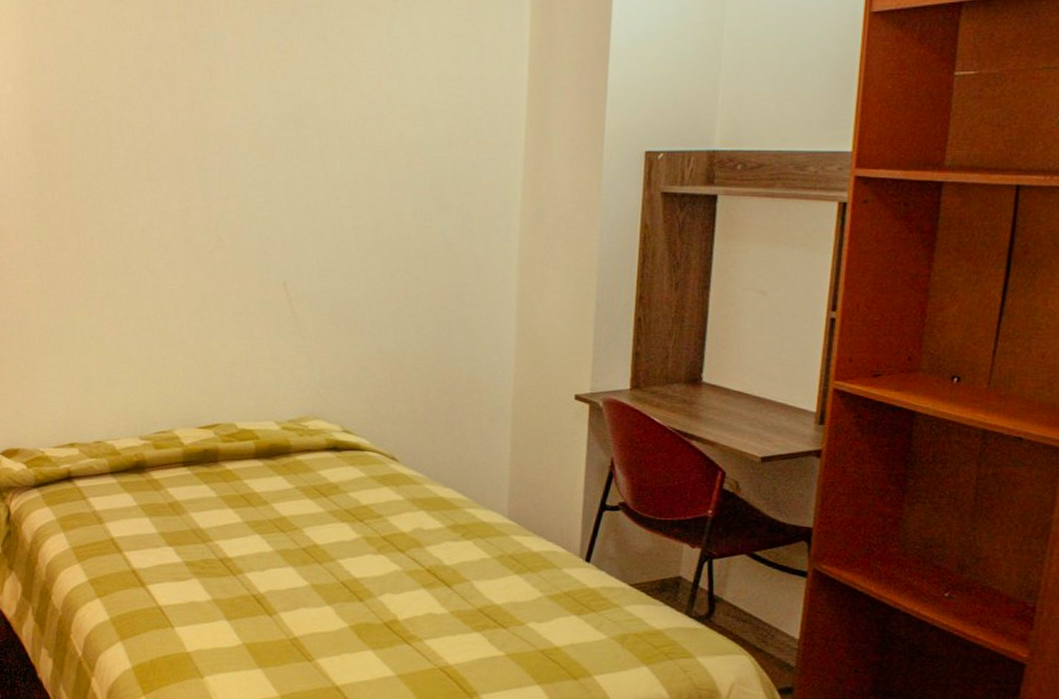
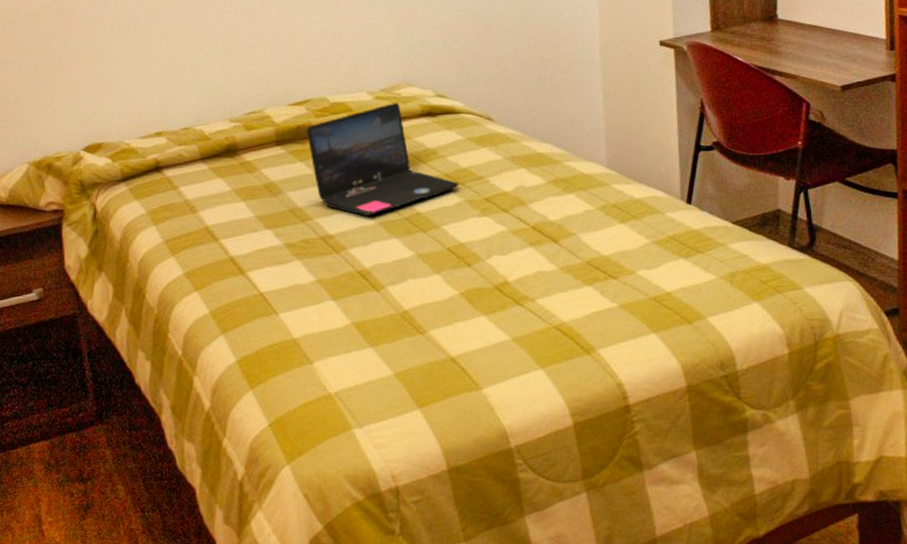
laptop: none [213,435,359,543] -> present [306,103,460,216]

